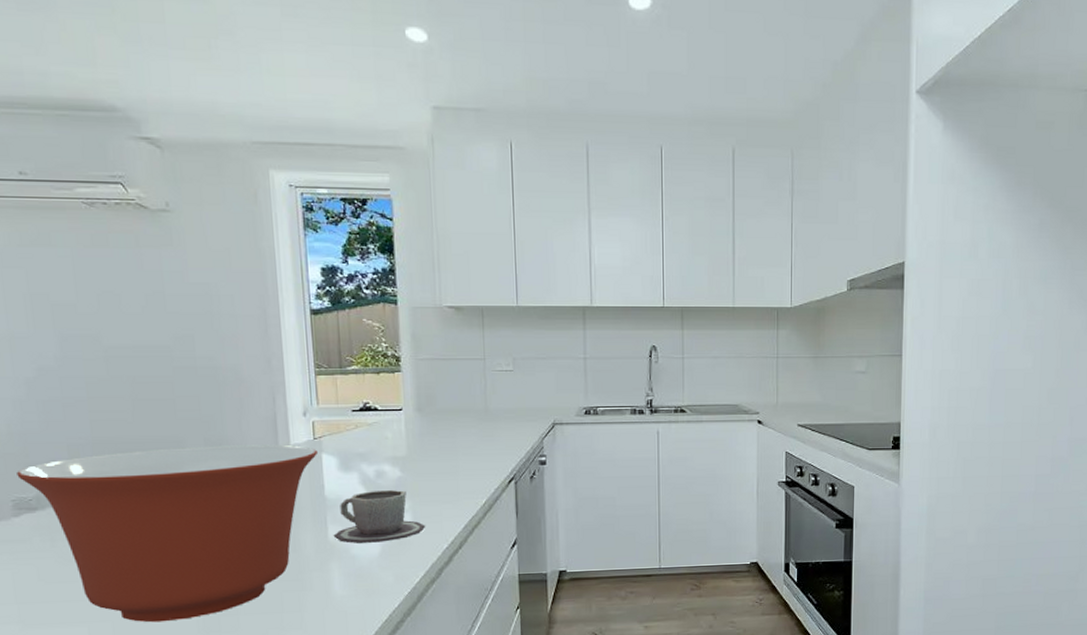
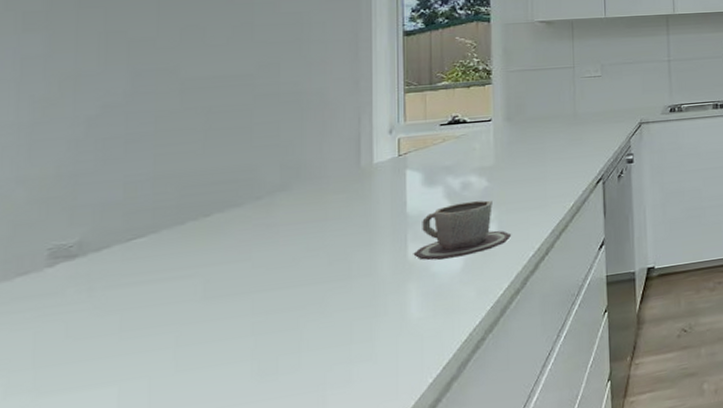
mixing bowl: present [16,444,319,623] -> none [59,163,403,374]

